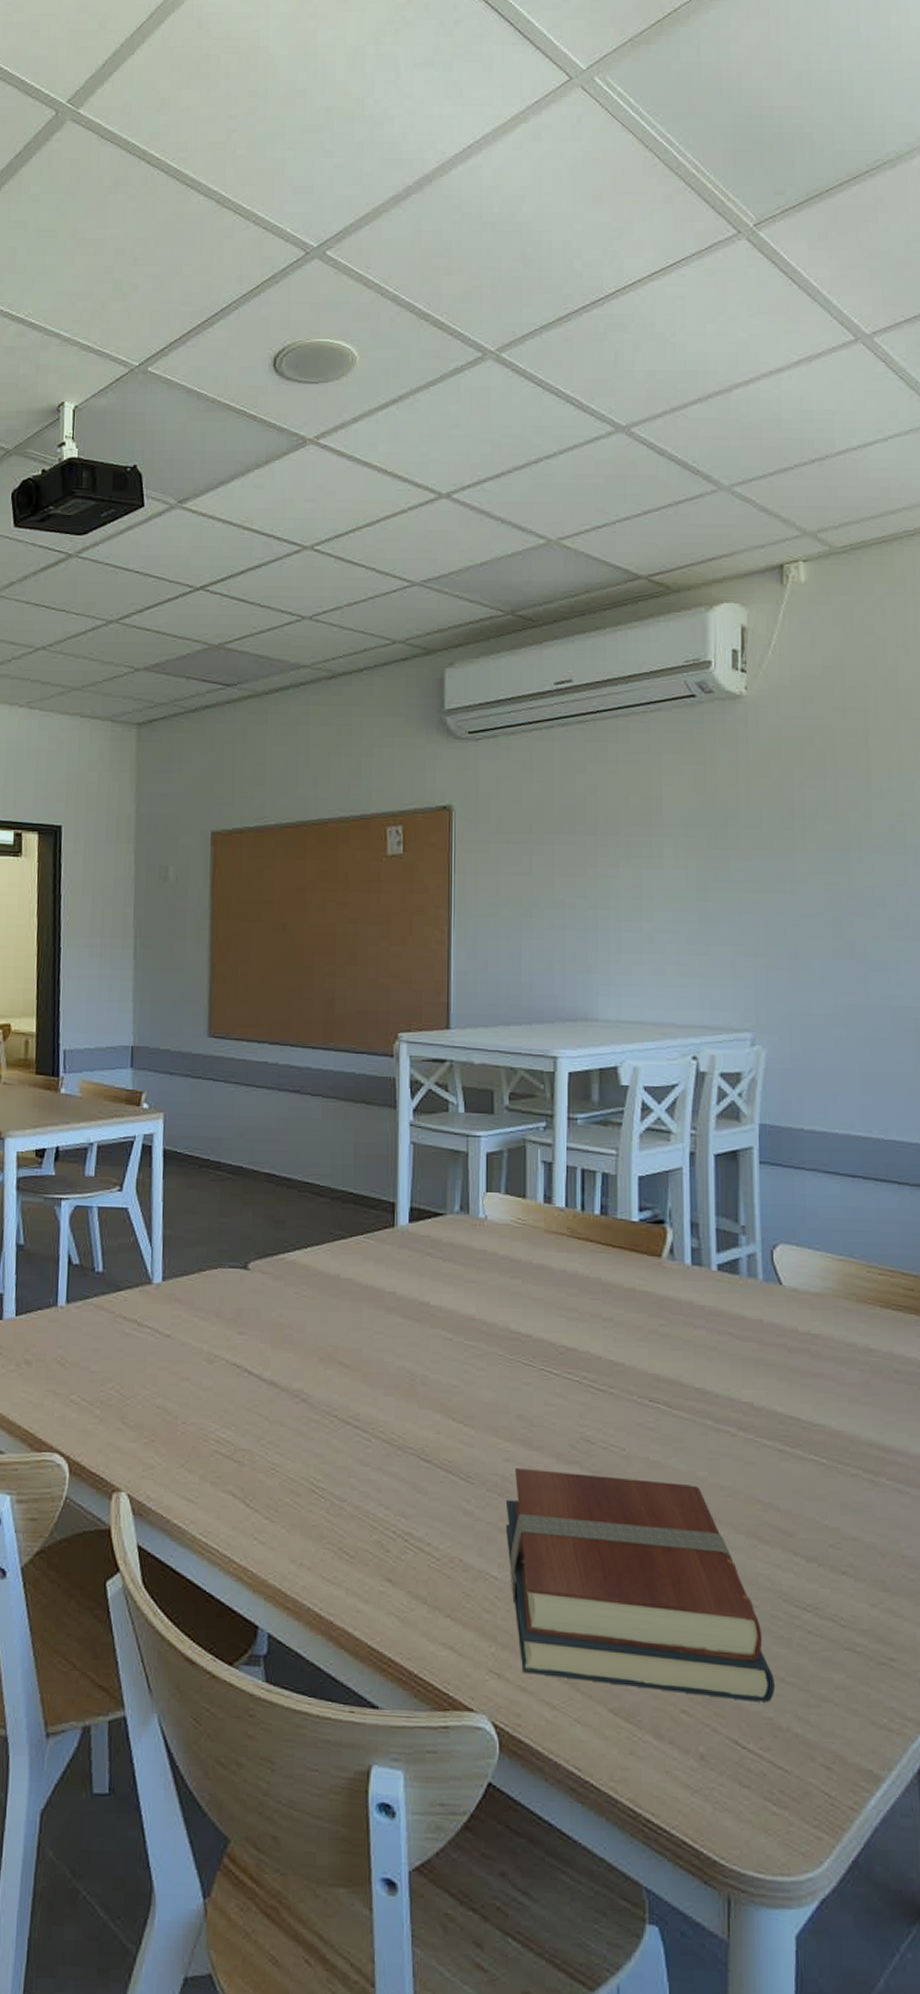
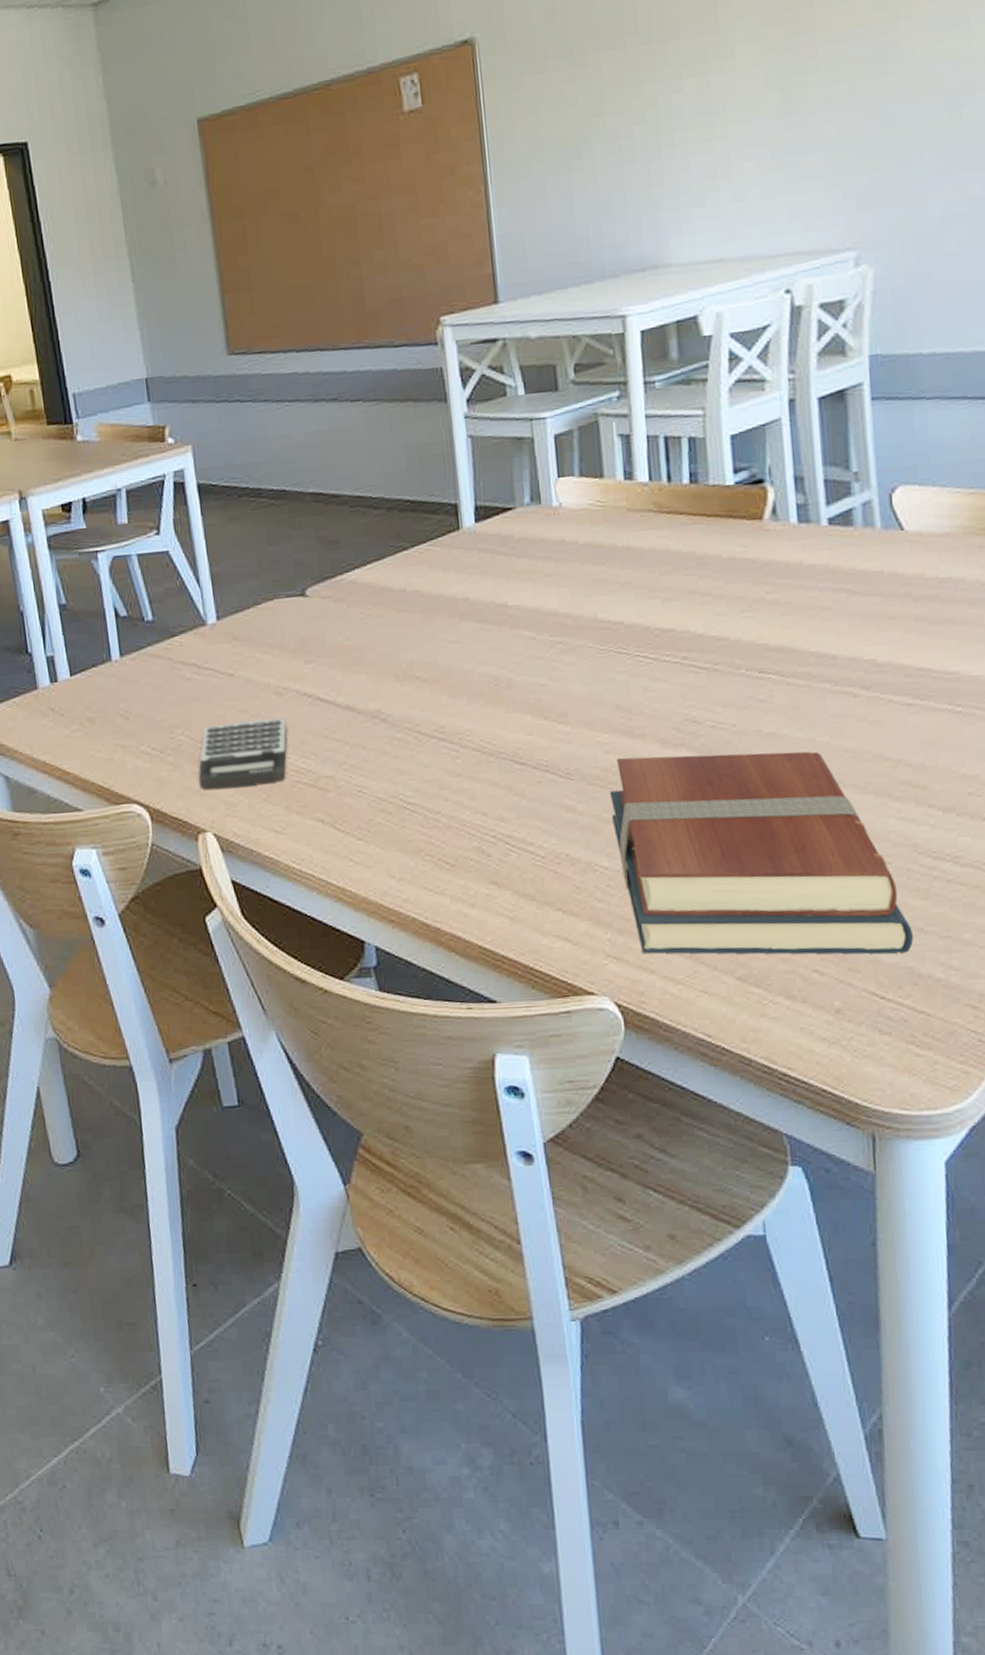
calculator: none [121,1382,213,1449] -> present [198,717,287,790]

